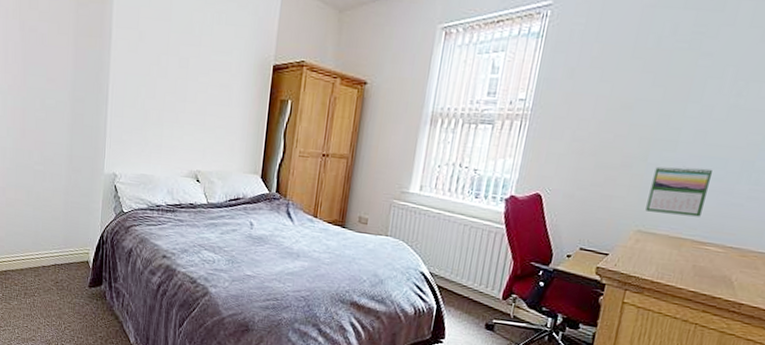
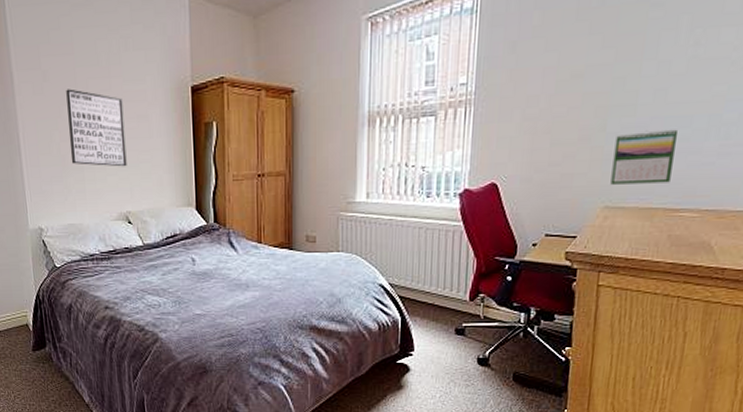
wall art: none [153,51,209,129] -> present [66,89,127,167]

